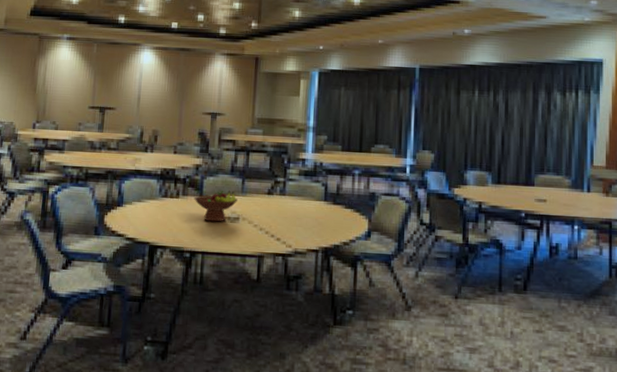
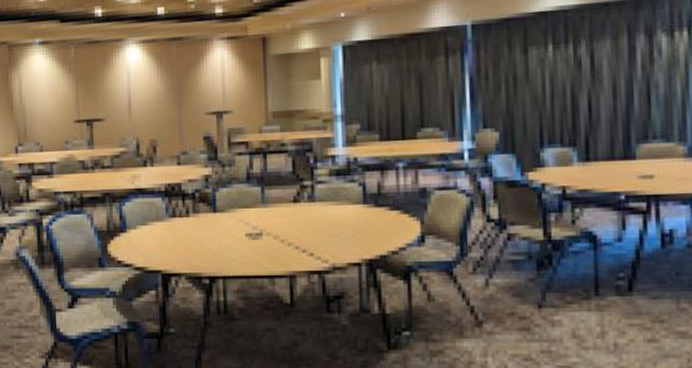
fruit bowl: present [194,190,237,222] -> none [207,202,258,241]

